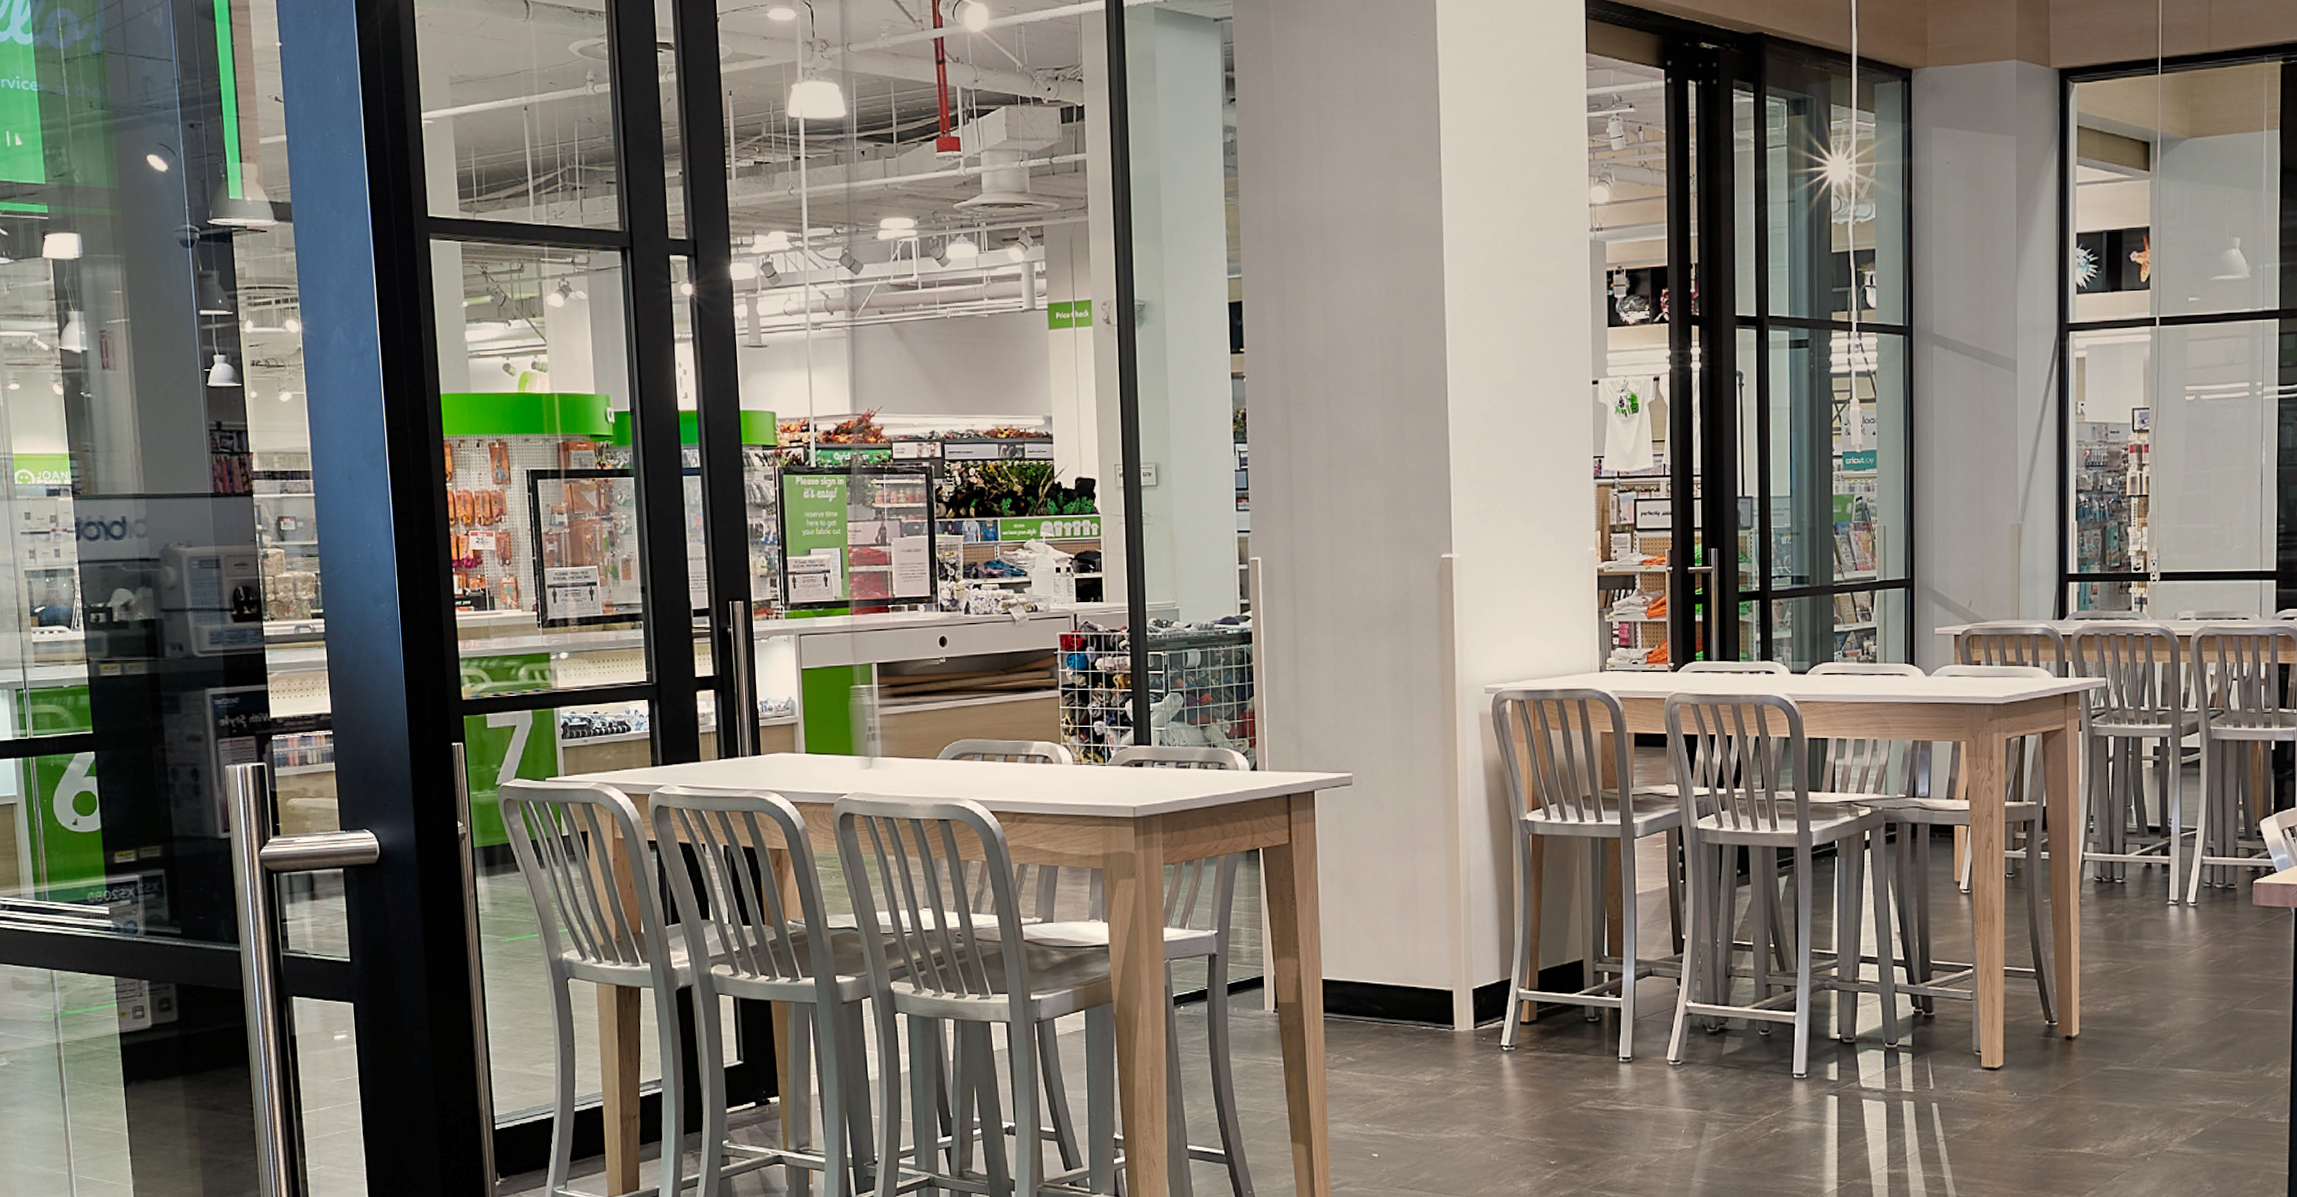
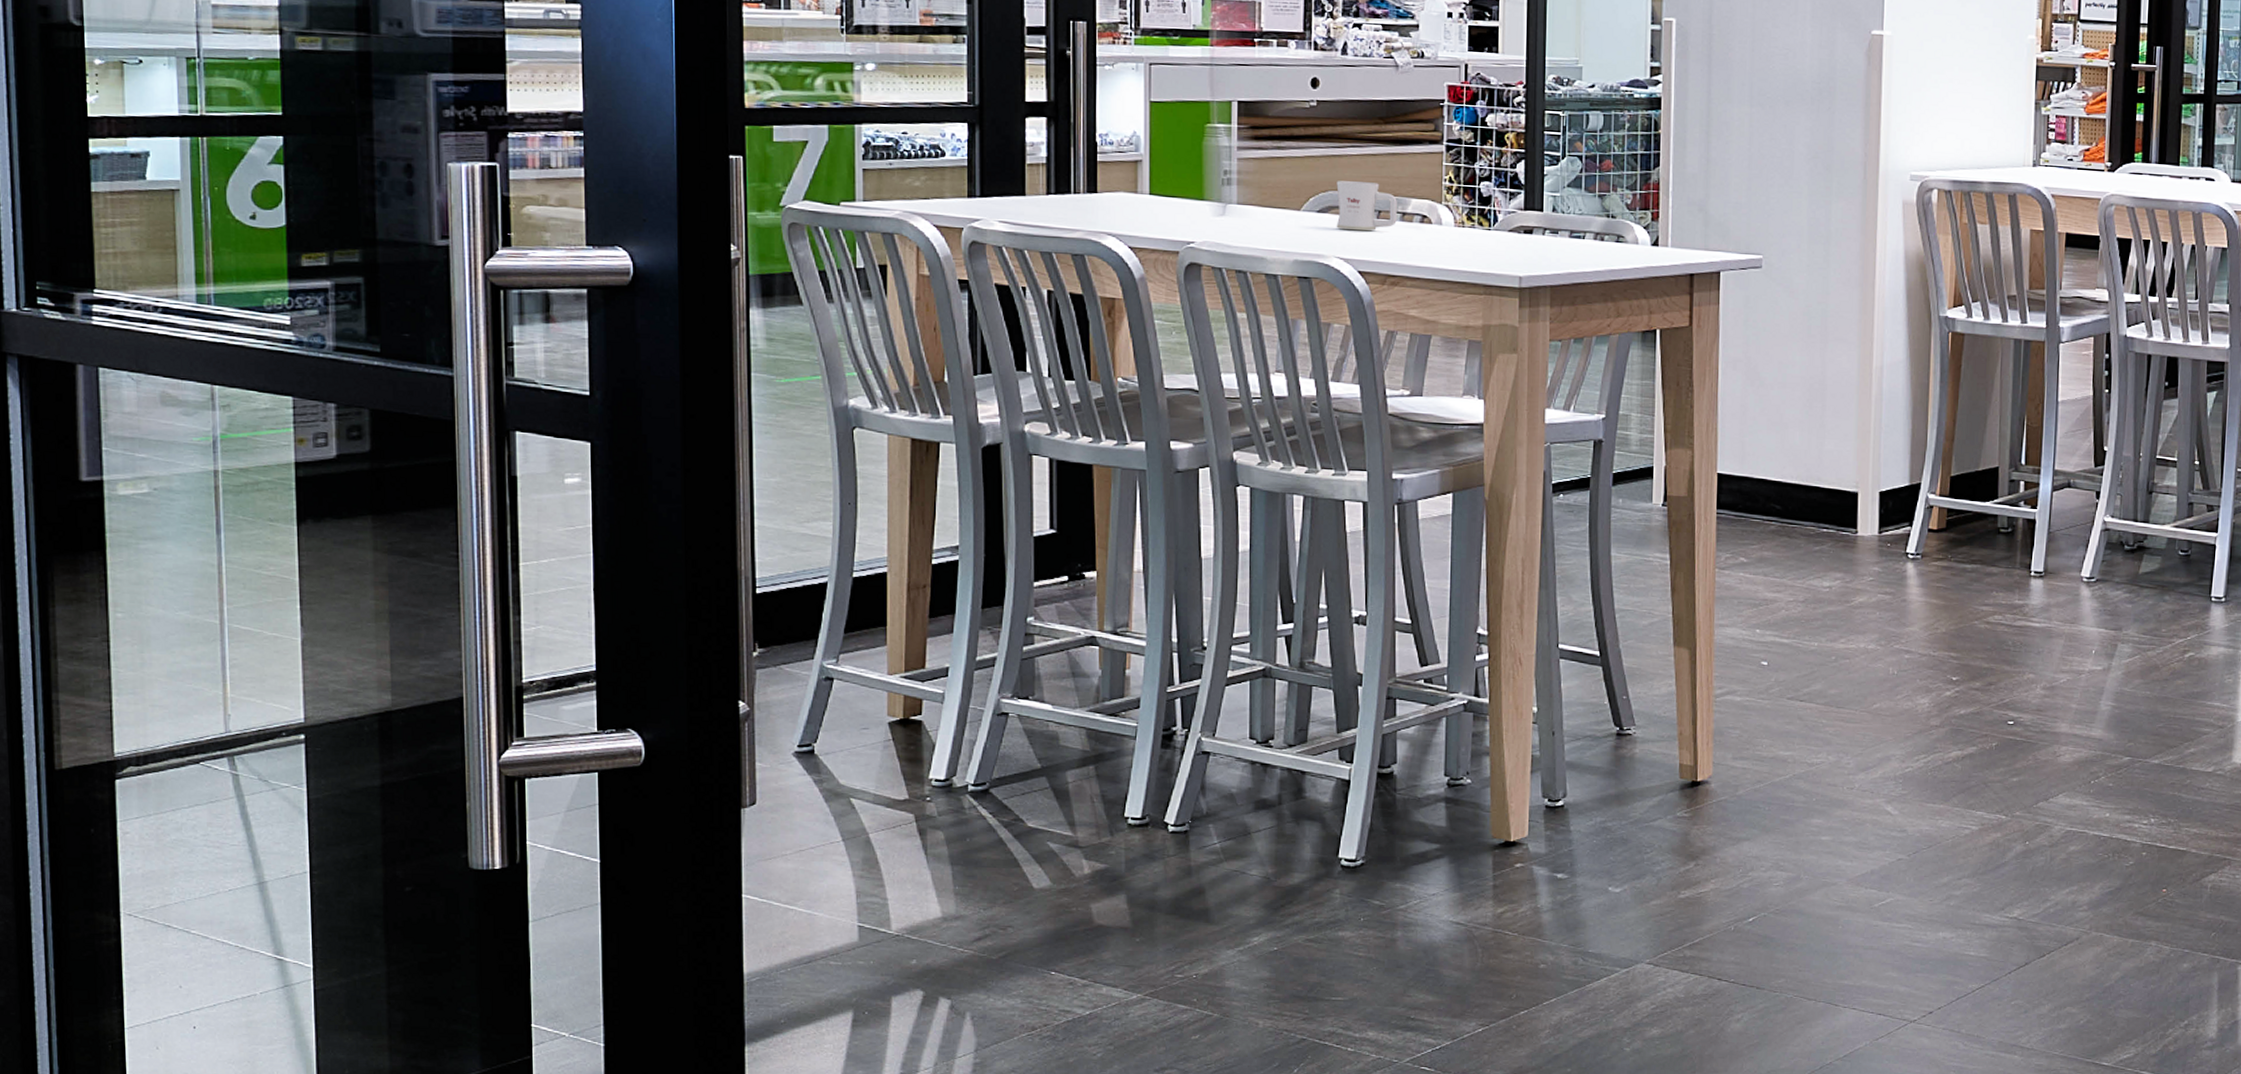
mug: none [967,729,1022,774] -> present [1336,181,1397,231]

